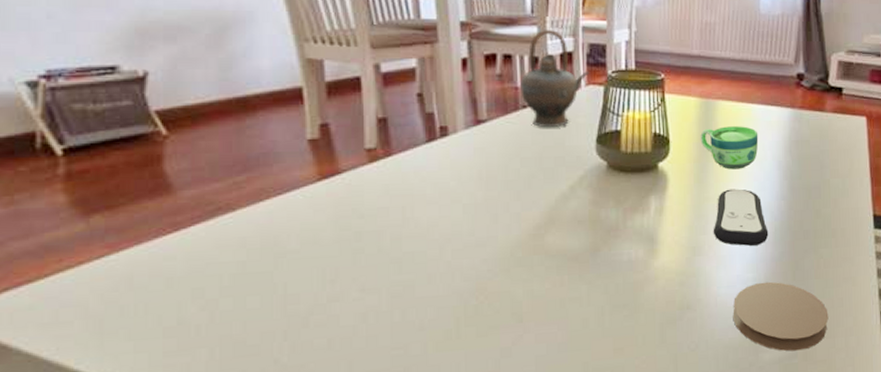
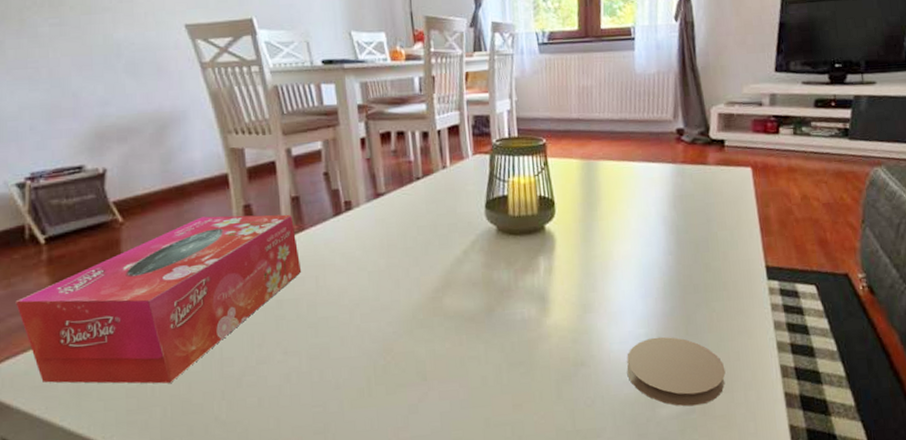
tissue box: none [20,134,386,322] -> present [15,214,302,384]
teapot: present [519,29,590,128] -> none [412,105,476,197]
cup: present [700,126,759,170] -> none [584,184,642,228]
remote control: present [713,189,769,246] -> none [602,246,658,302]

